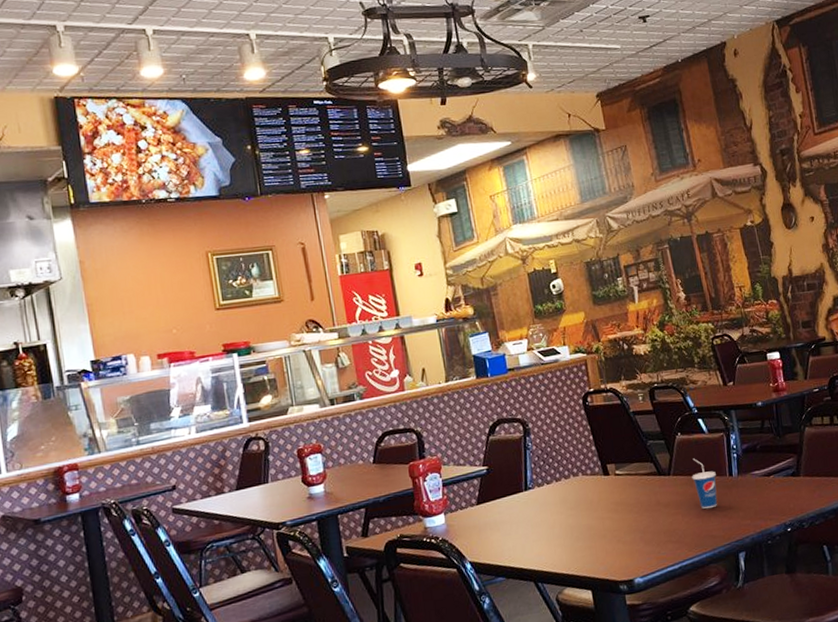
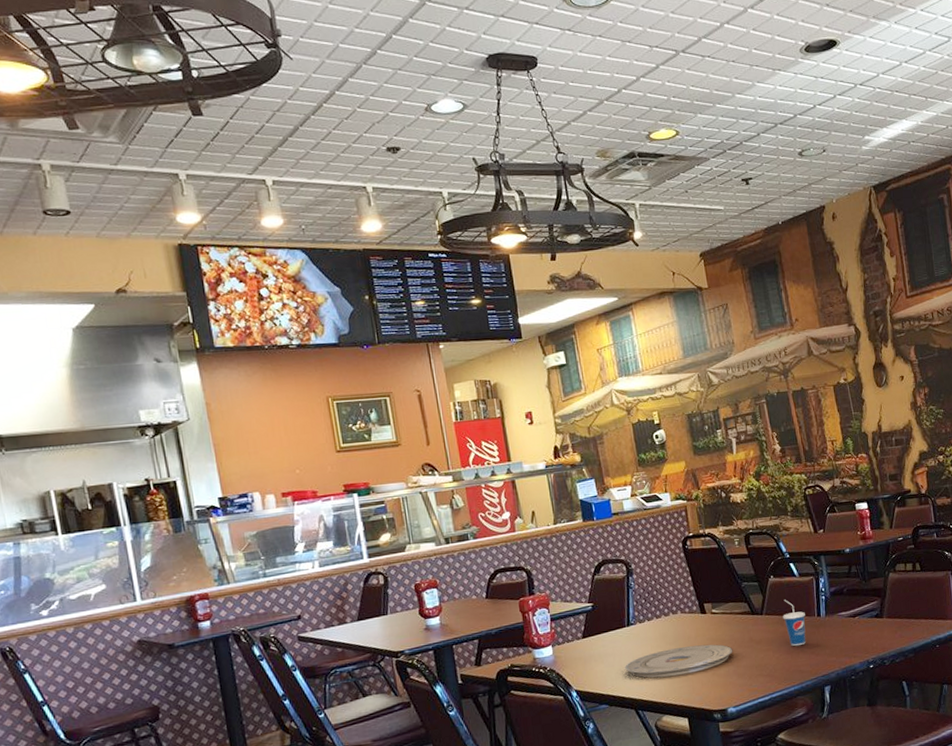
plate: none [523,508,639,547] -> present [625,644,733,678]

